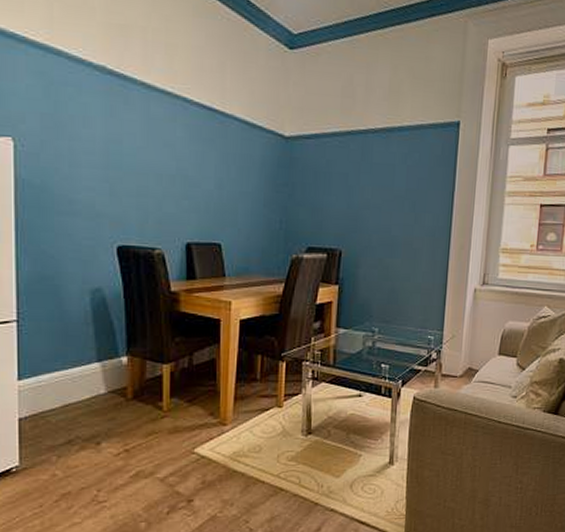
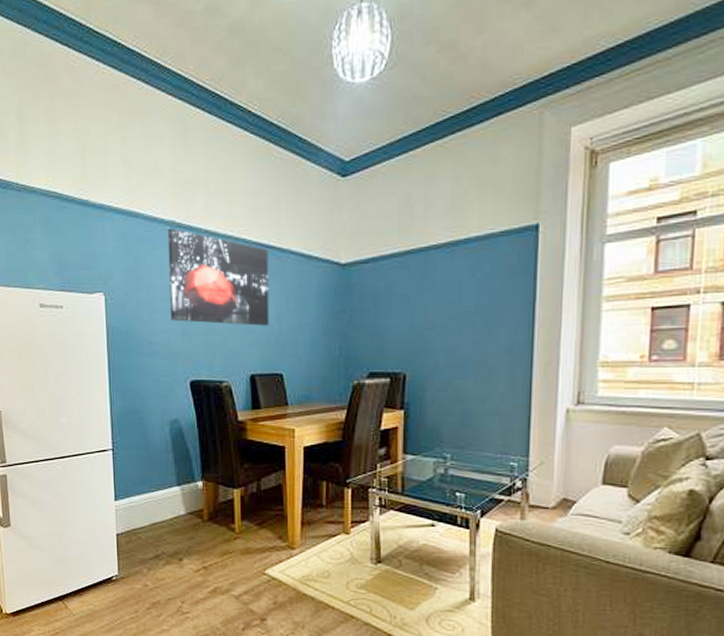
wall art: none [96,73,211,192] -> present [167,227,269,326]

